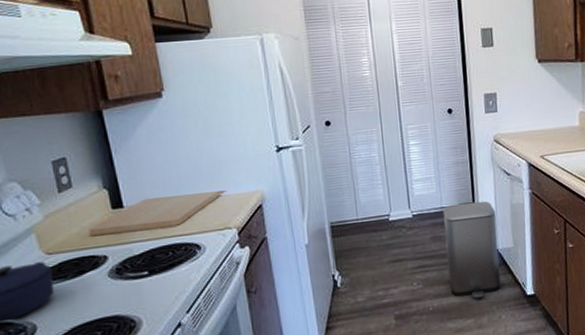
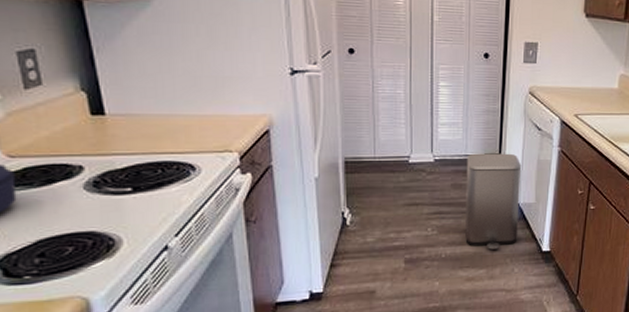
cutting board: present [88,190,227,237] -> none [61,105,229,143]

